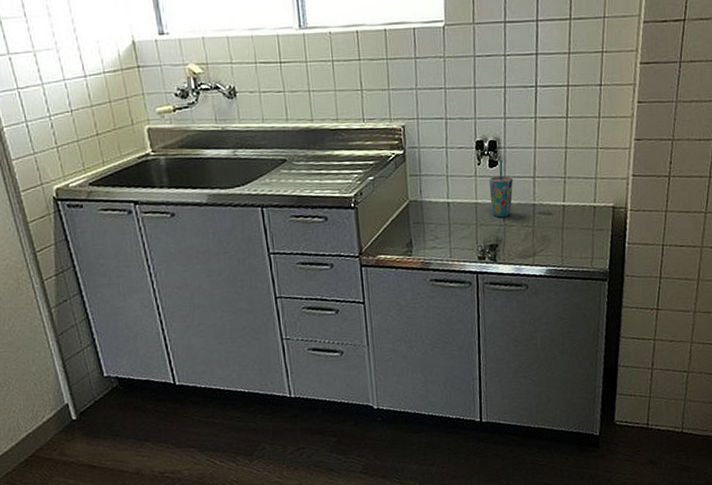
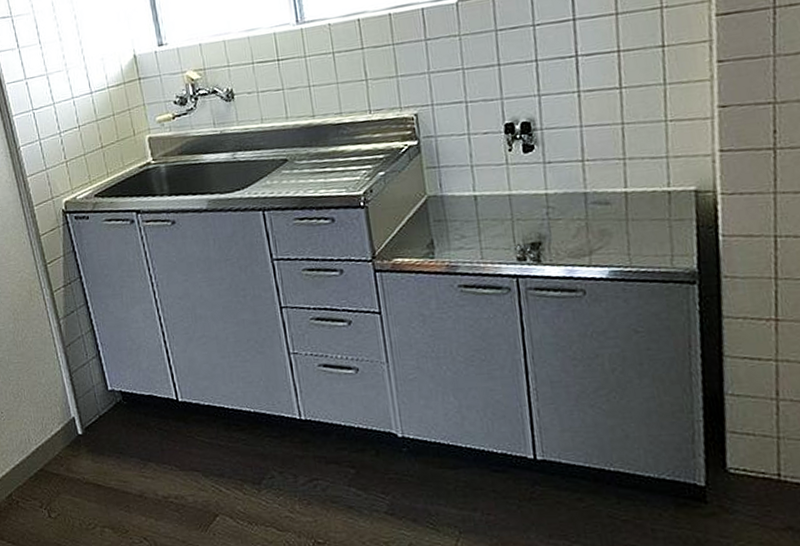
cup: present [489,160,514,218] -> none [524,144,557,211]

